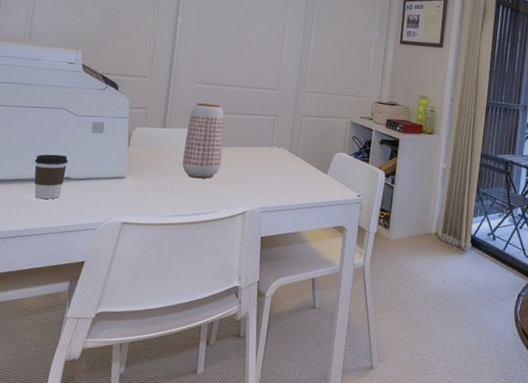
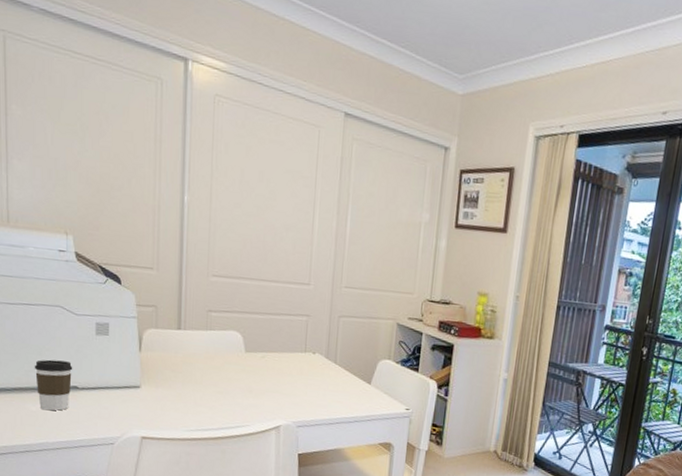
vase: present [182,103,224,179] -> none [203,300,249,389]

